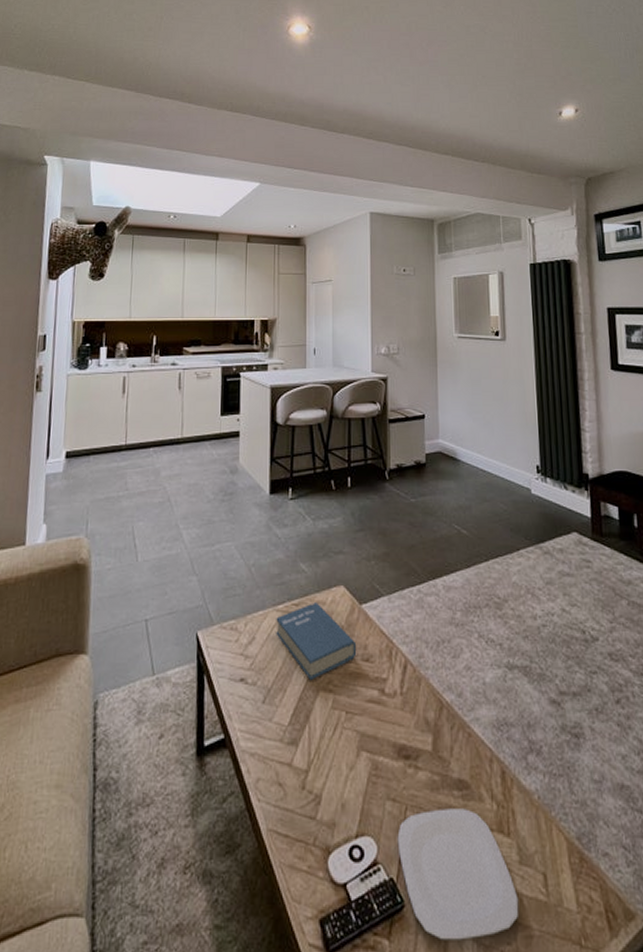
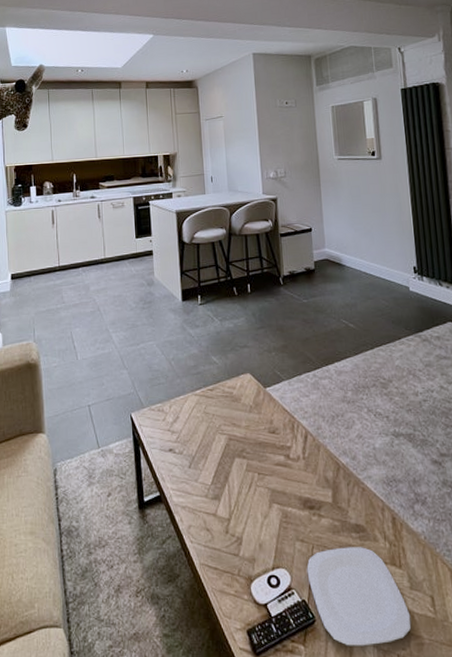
book: present [276,602,357,681] -> none [195,387,264,450]

